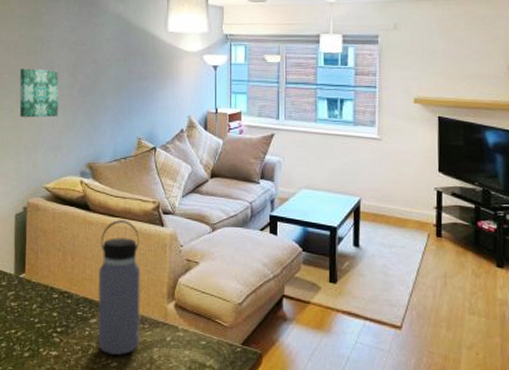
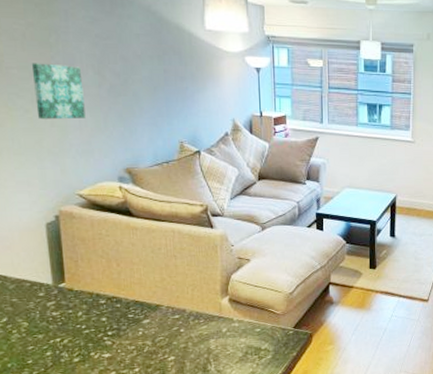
water bottle: present [97,220,141,355] -> none [147,224,197,350]

